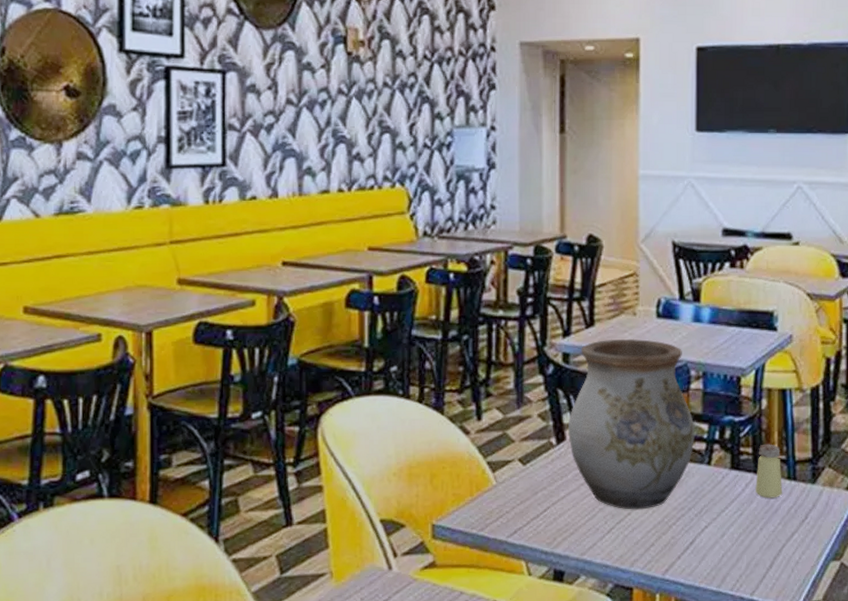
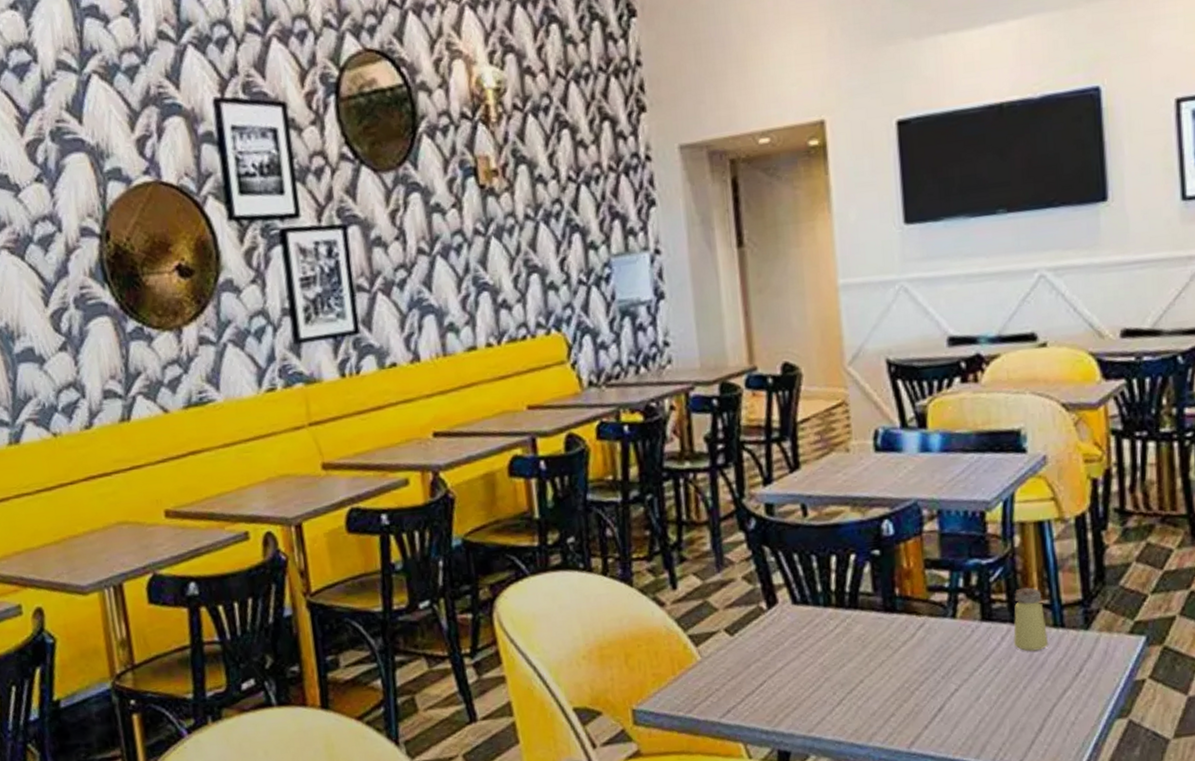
vase: present [568,338,695,510] -> none [779,479,934,677]

